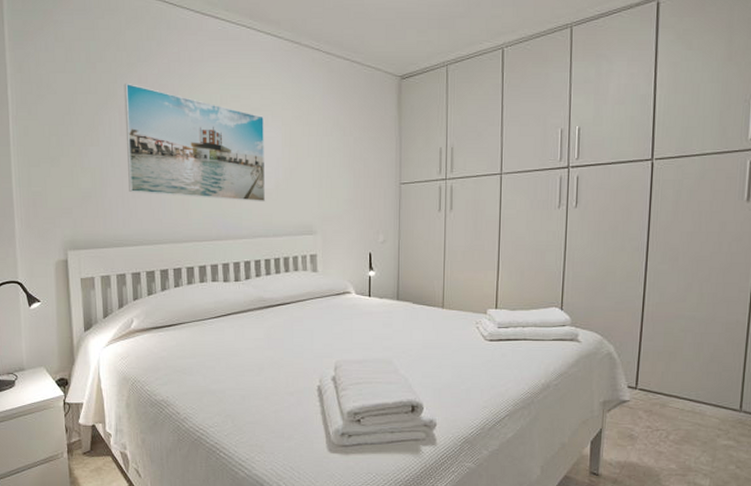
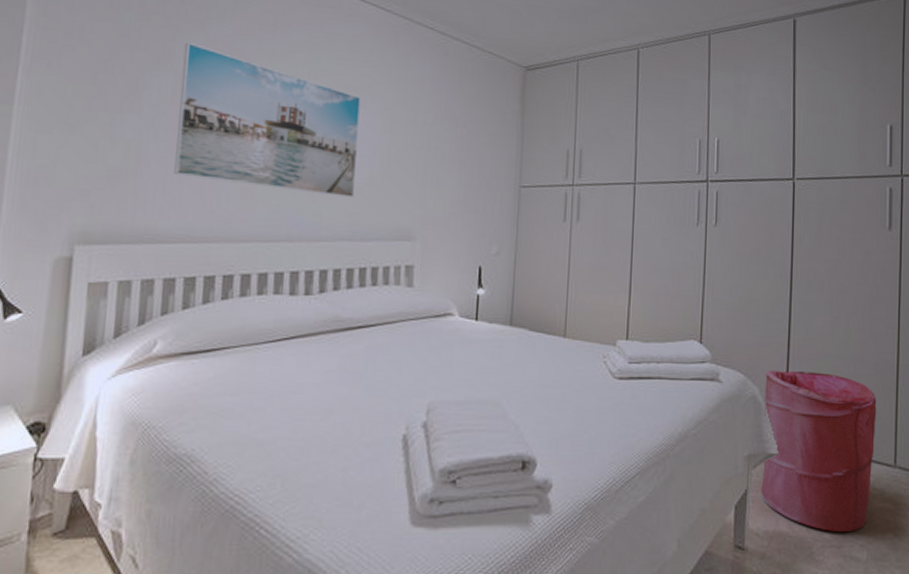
laundry hamper: none [614,330,726,464] -> present [761,369,877,533]

